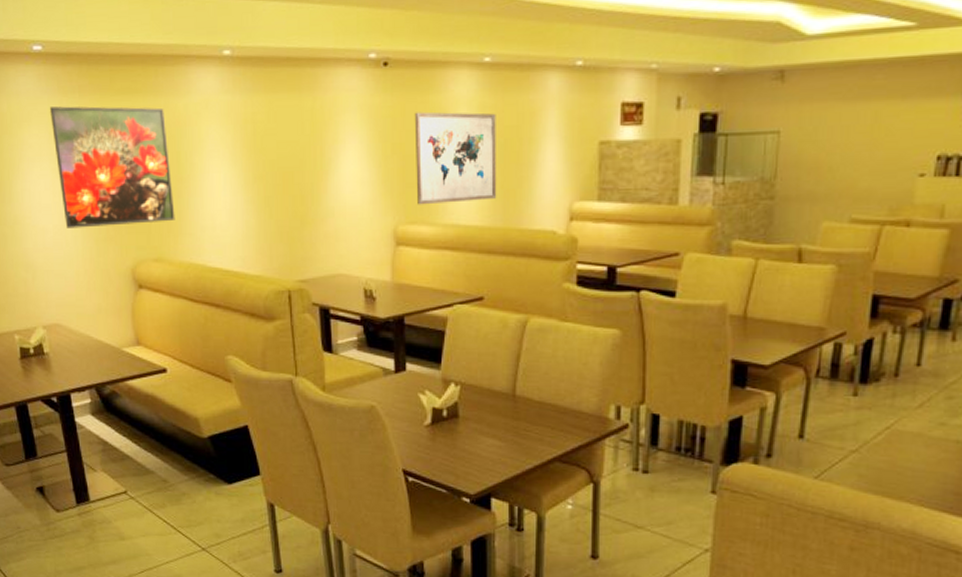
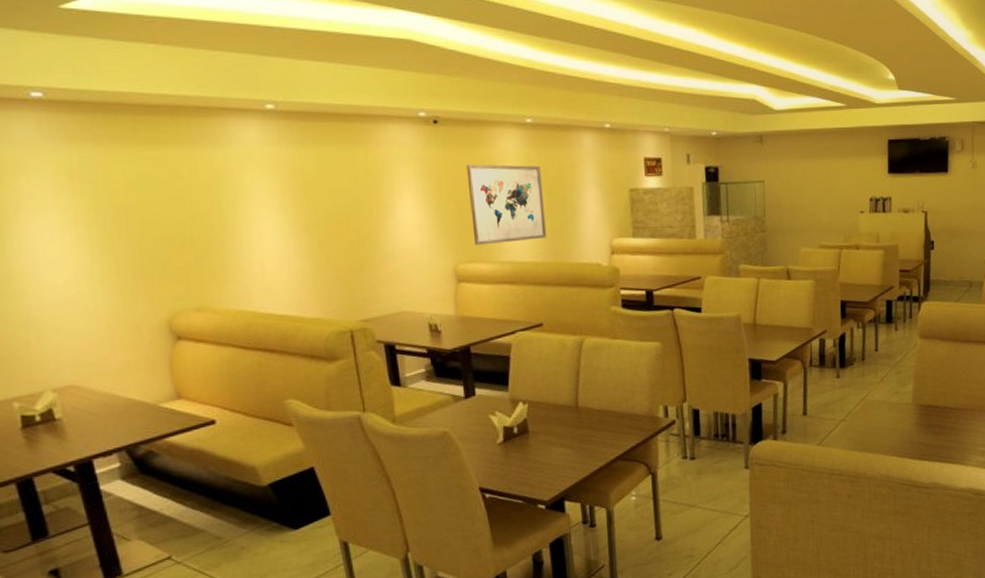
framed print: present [50,106,175,228] -> none [56,155,219,282]

